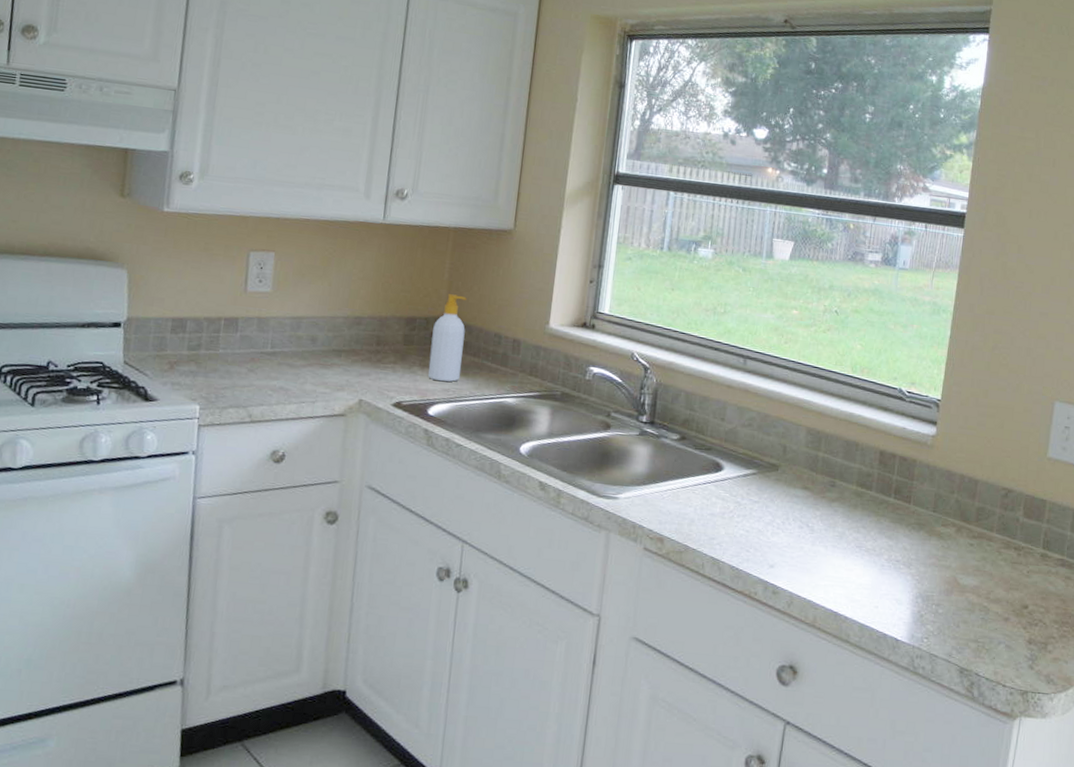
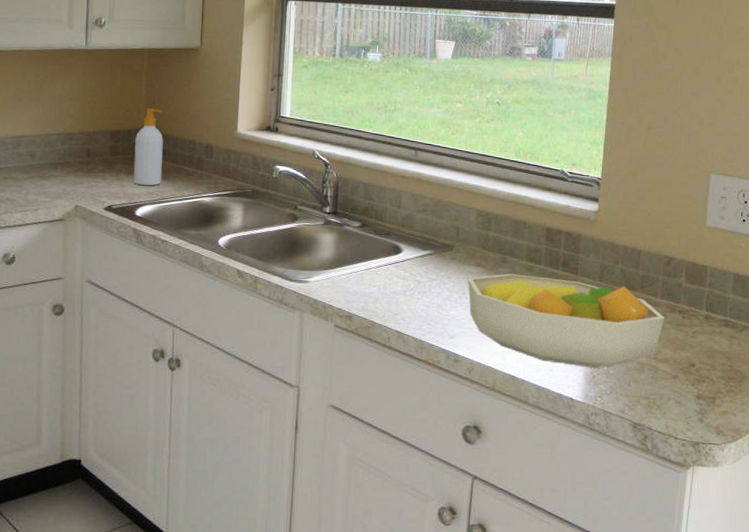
fruit bowl: none [792,499,1000,607] -> present [467,273,665,368]

